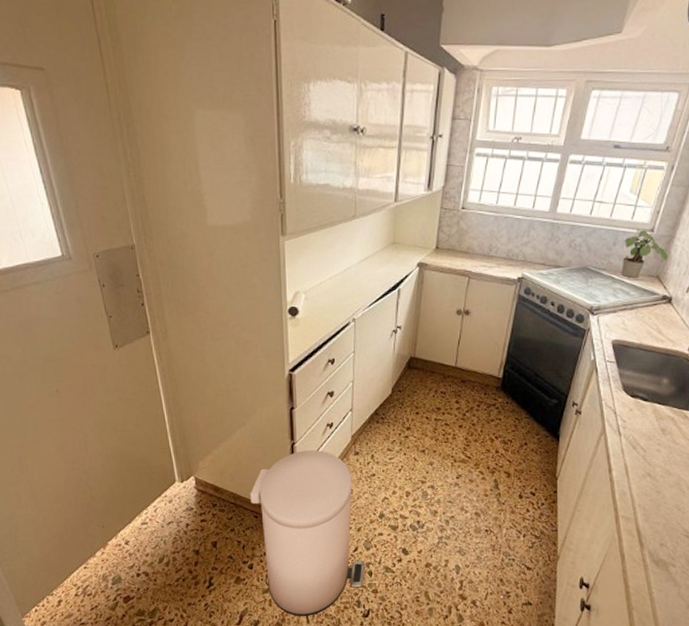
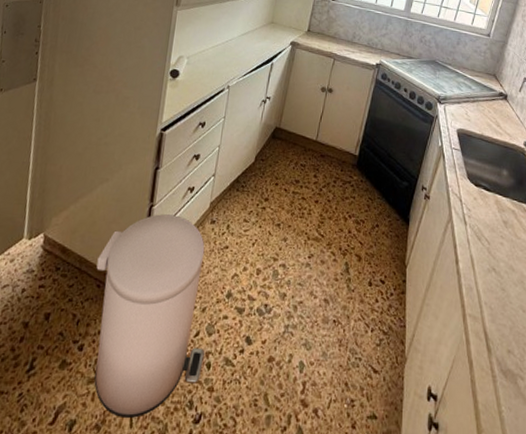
potted plant: present [621,230,668,278] -> none [464,34,502,75]

